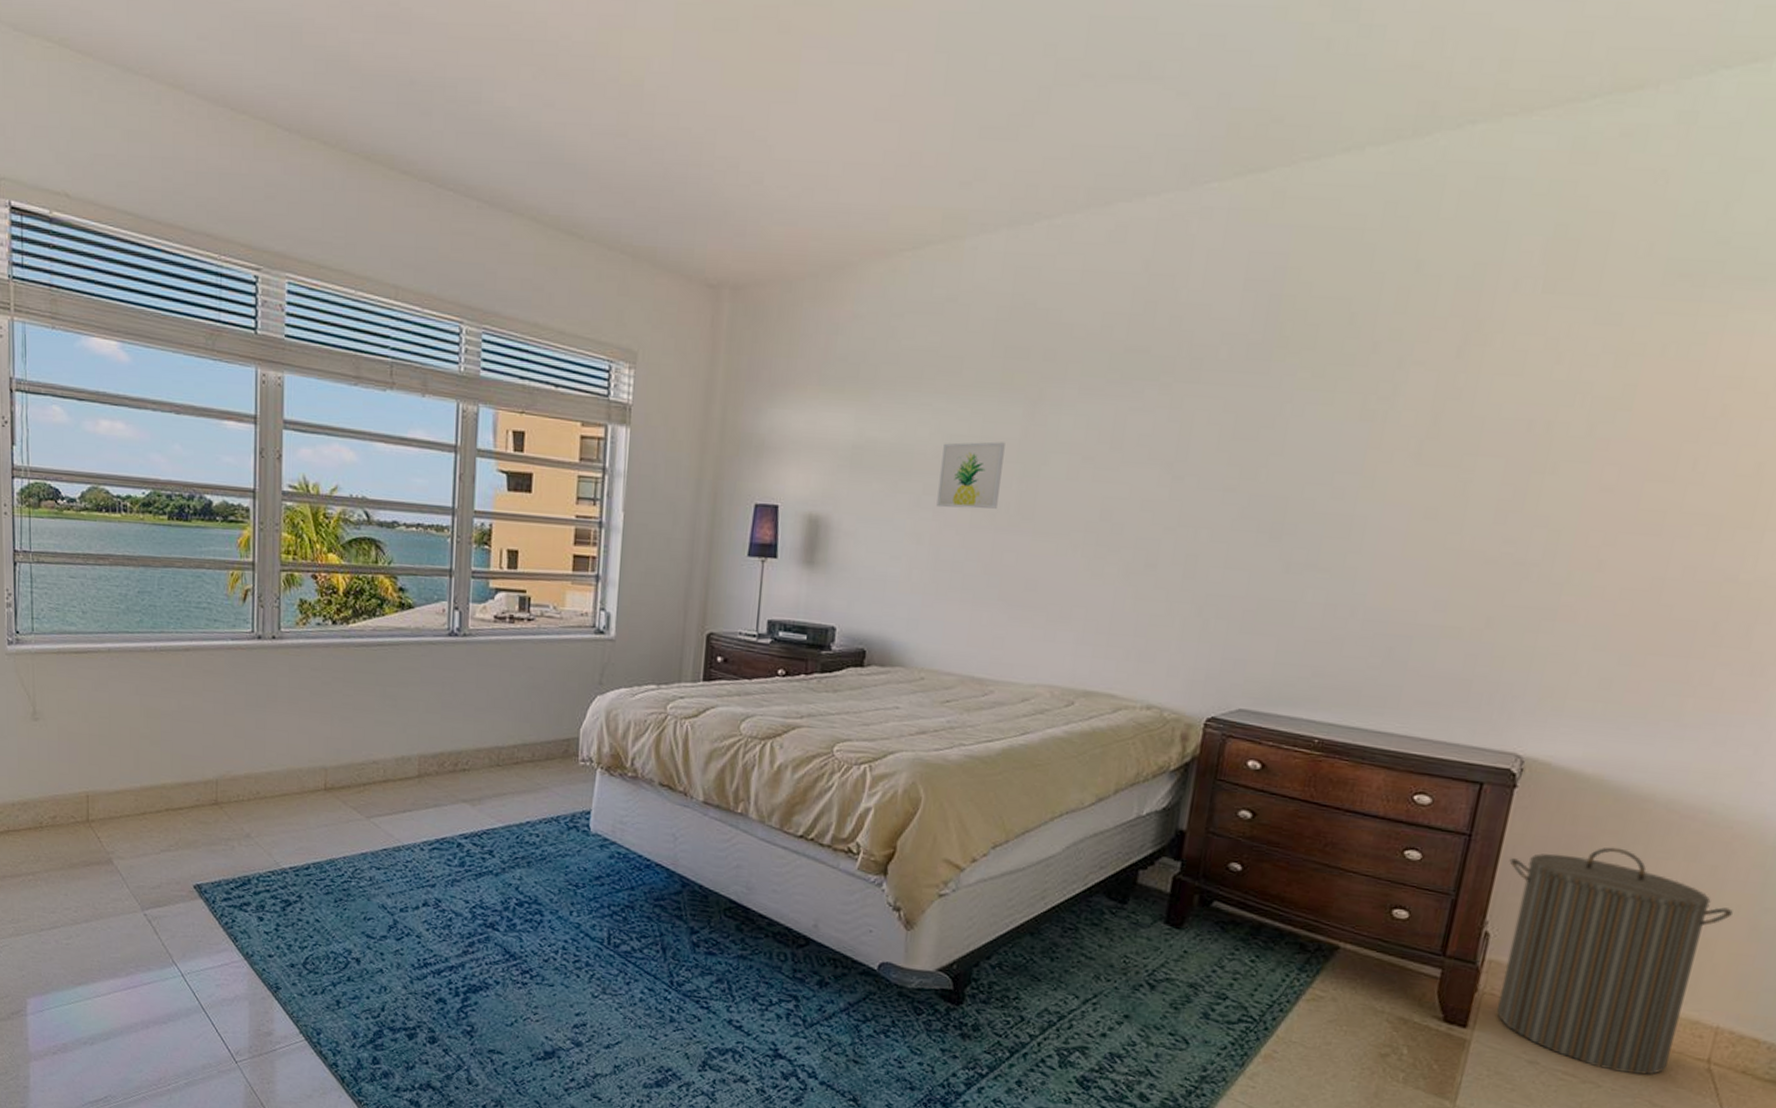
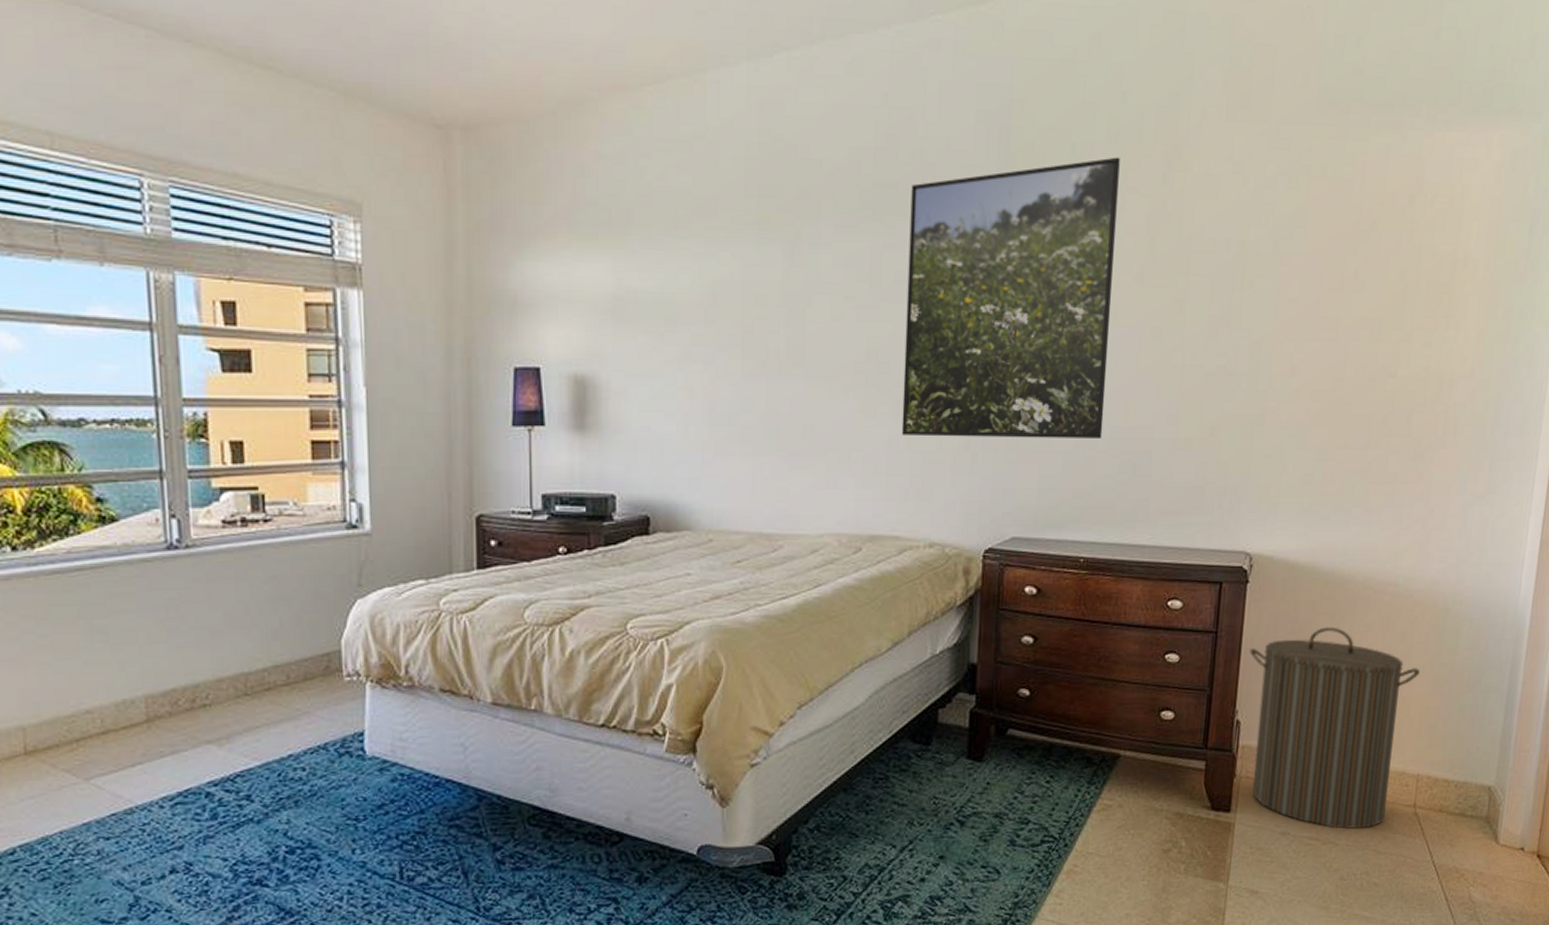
wall art: present [936,441,1005,509] -> none [706,285,768,358]
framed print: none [1128,328,1407,618] -> present [901,157,1120,438]

